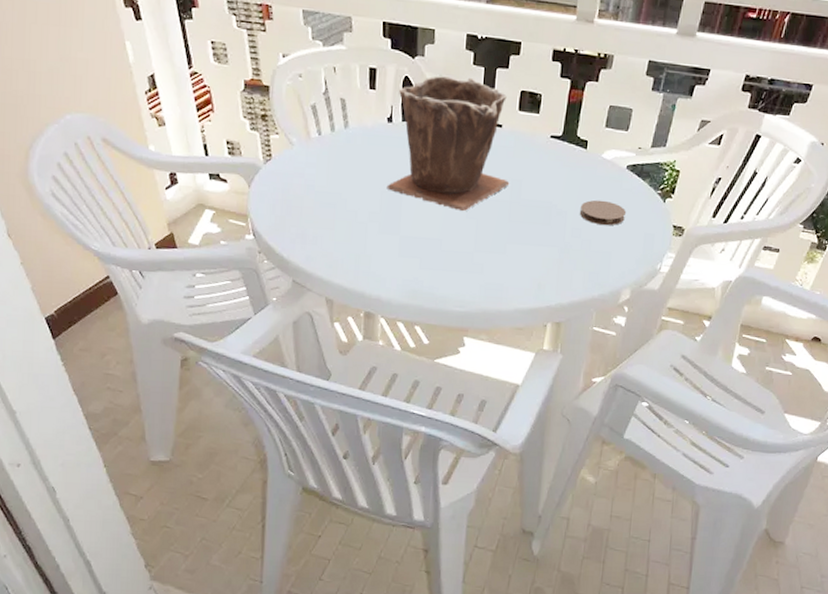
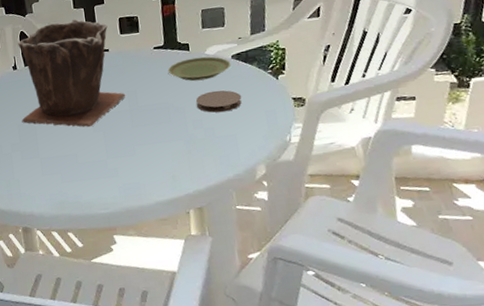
plate: none [560,157,625,186] -> present [168,56,231,81]

